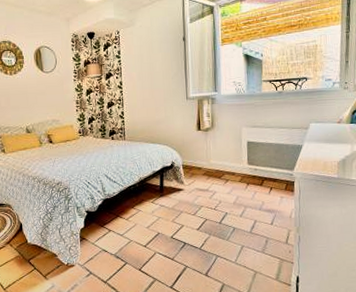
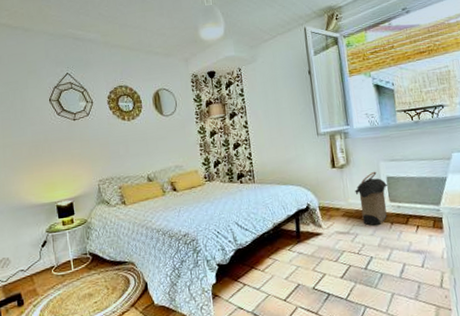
laundry hamper: none [217,136,248,186] -> present [355,171,388,226]

